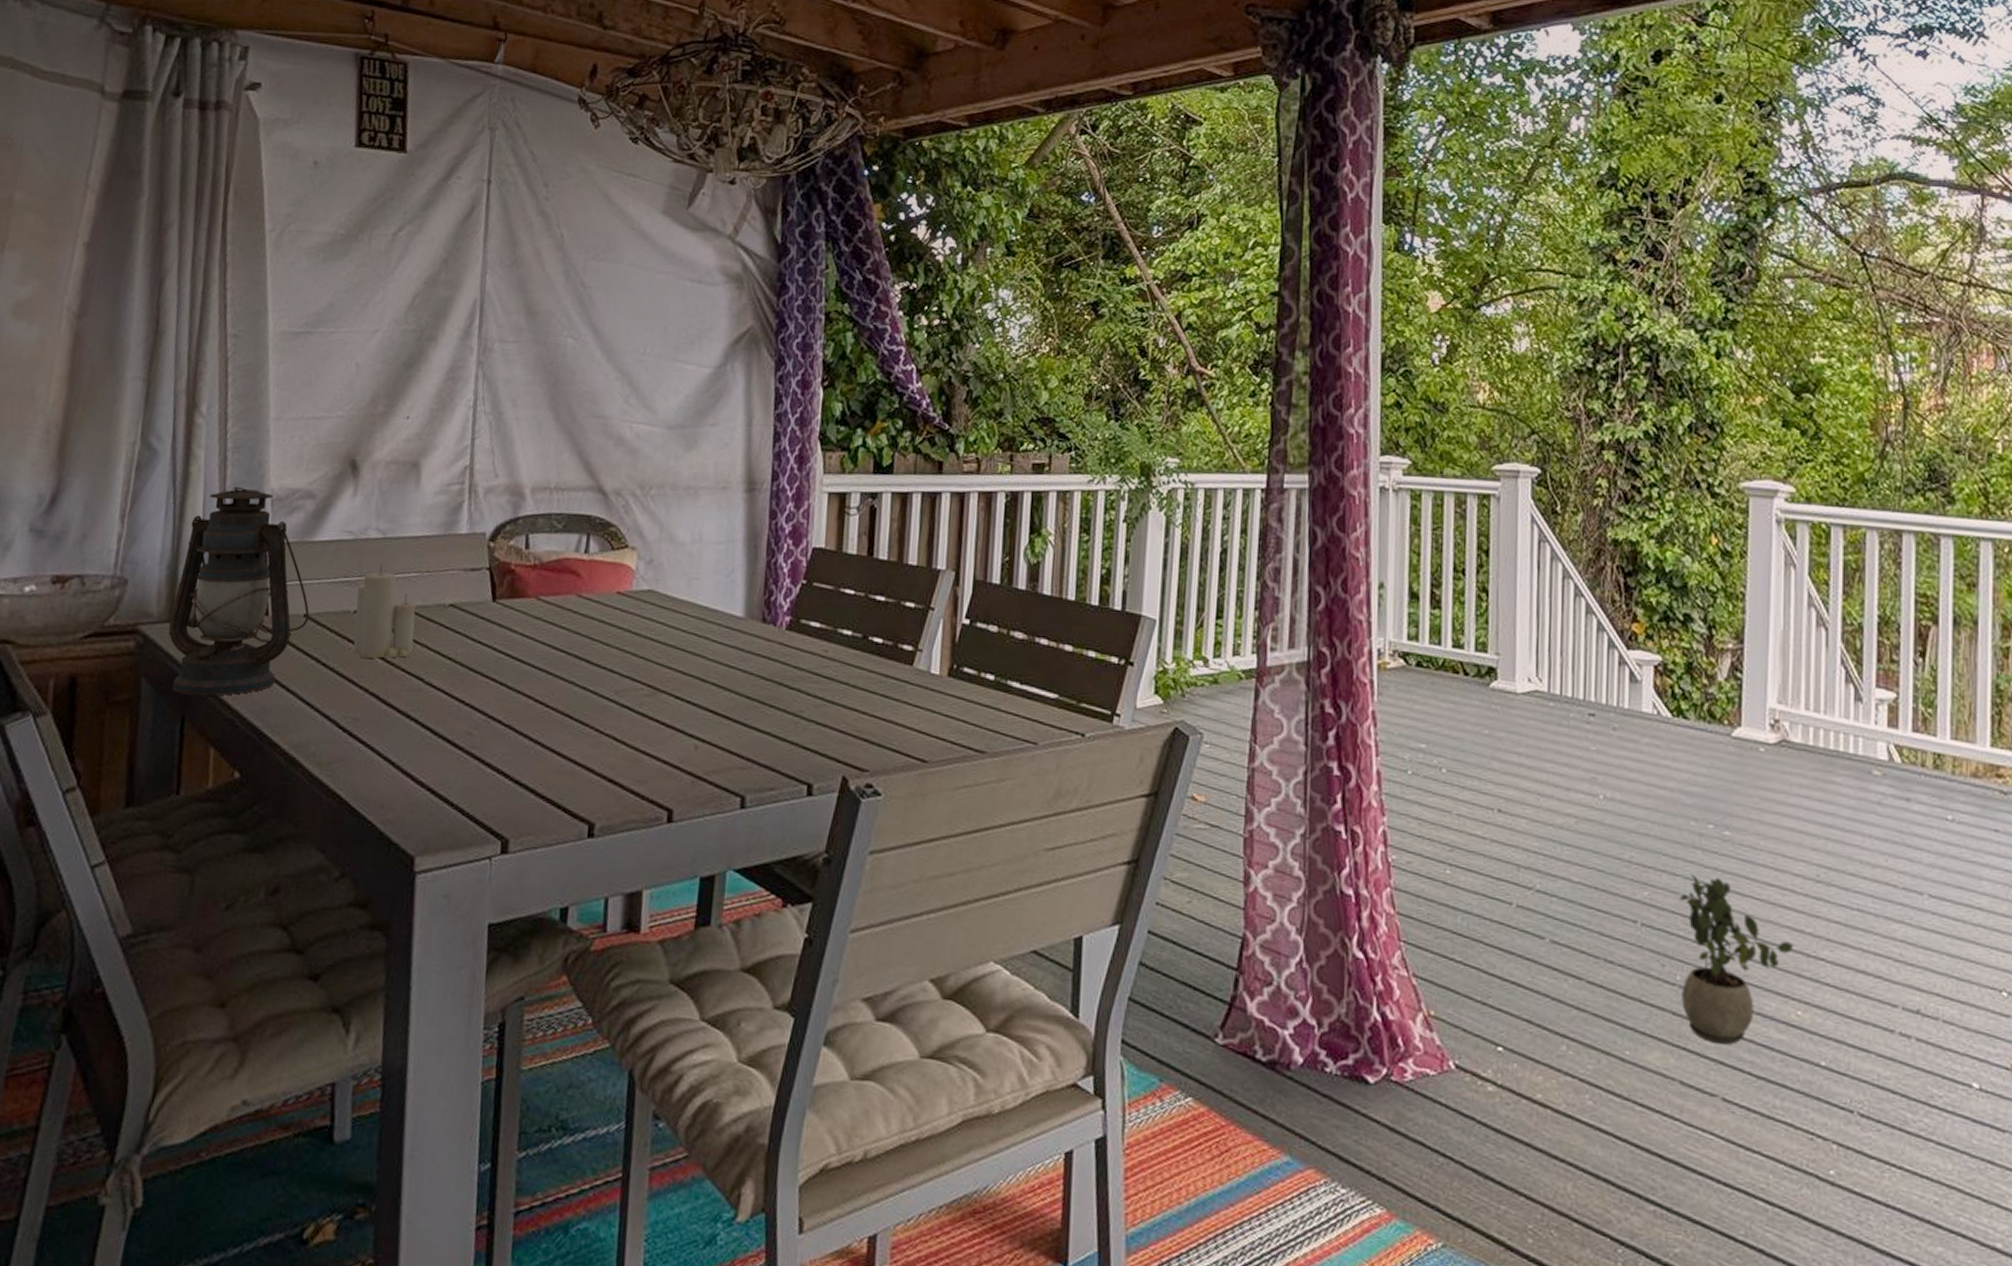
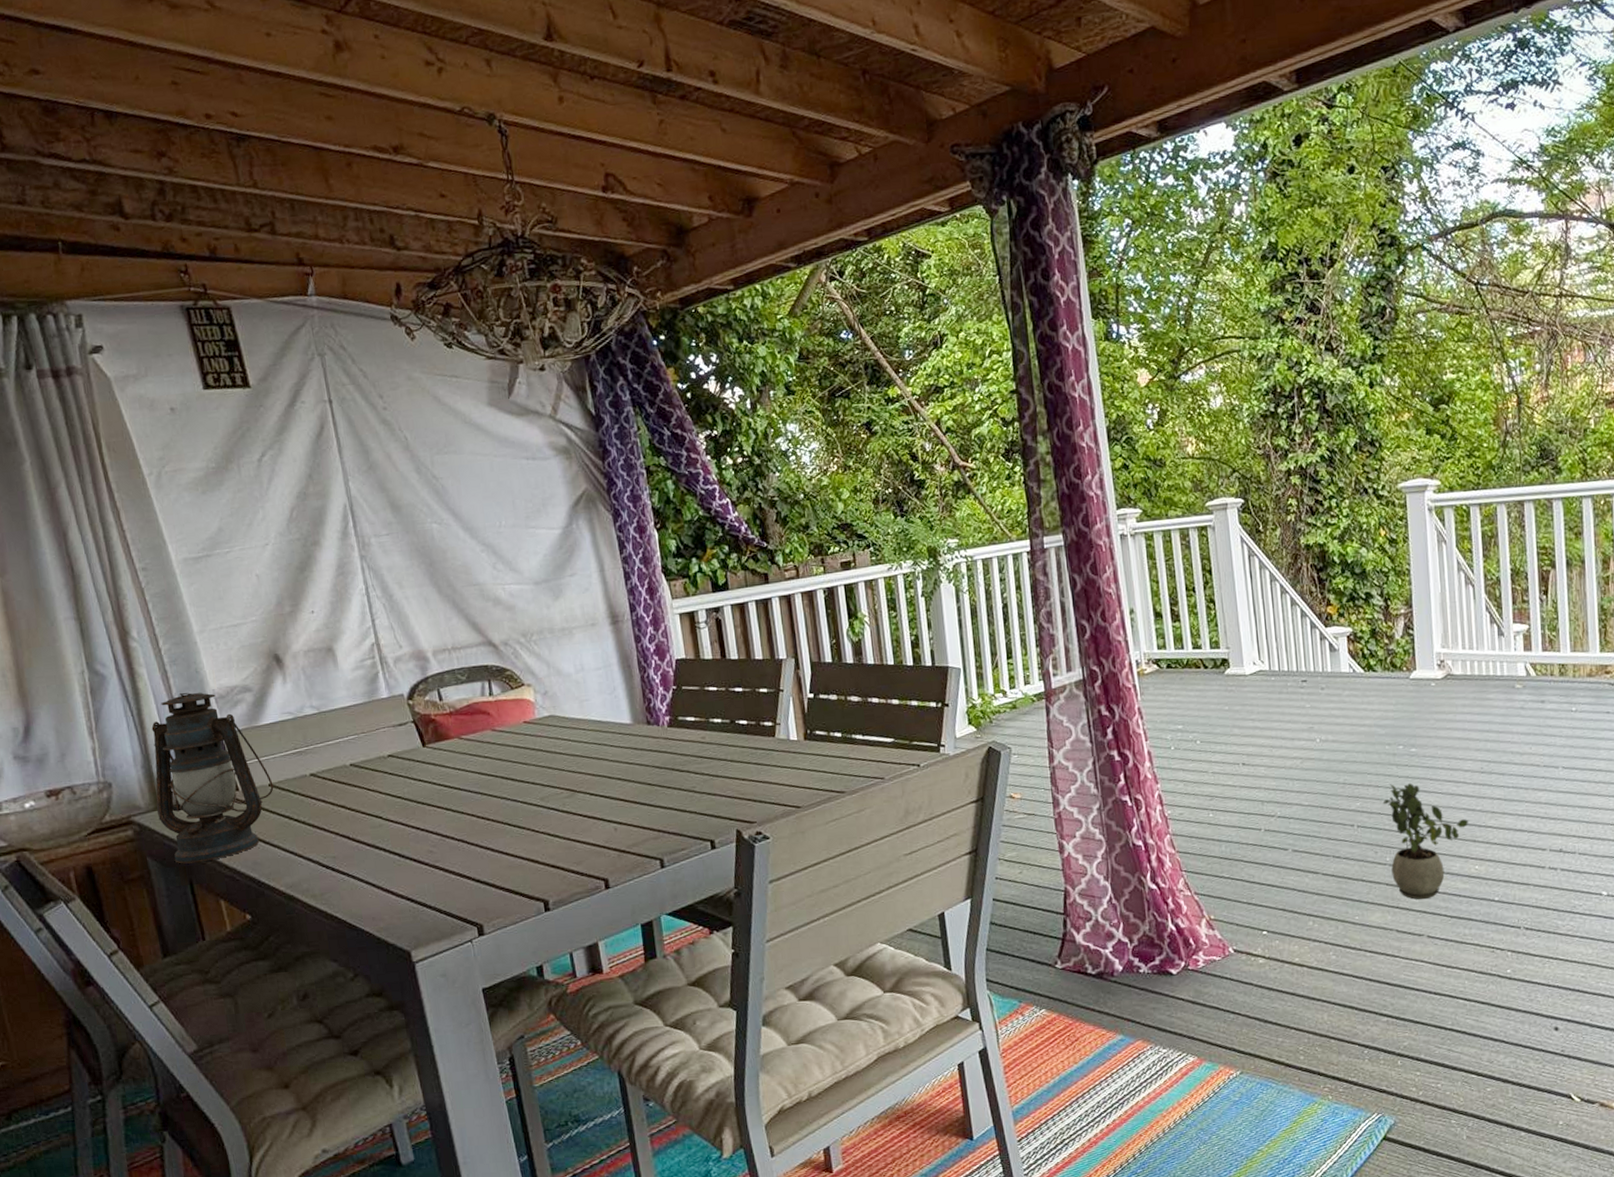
candle: present [353,564,416,659] -> none [307,734,367,810]

